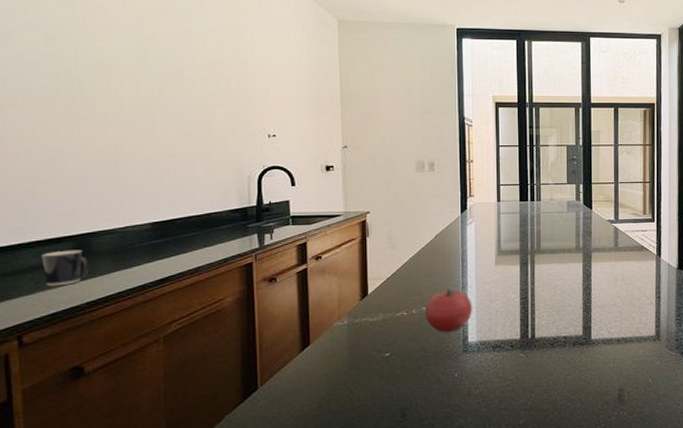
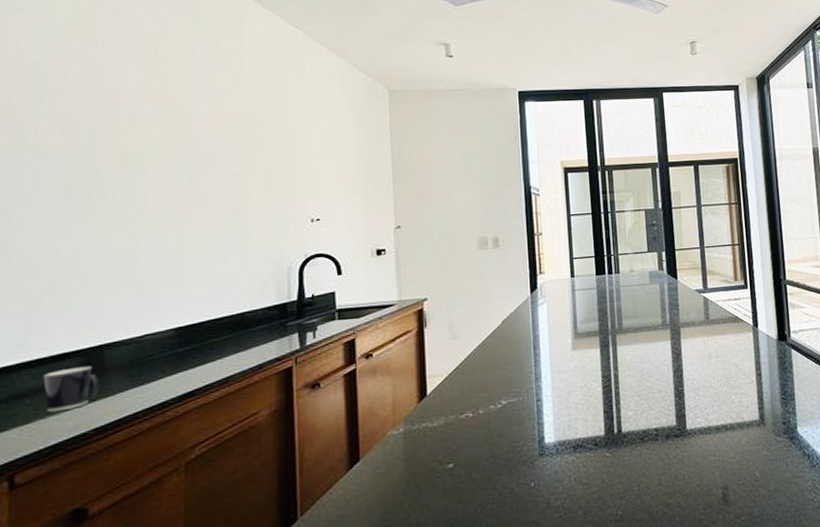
tomato: present [424,288,473,333] -> none [493,381,549,434]

